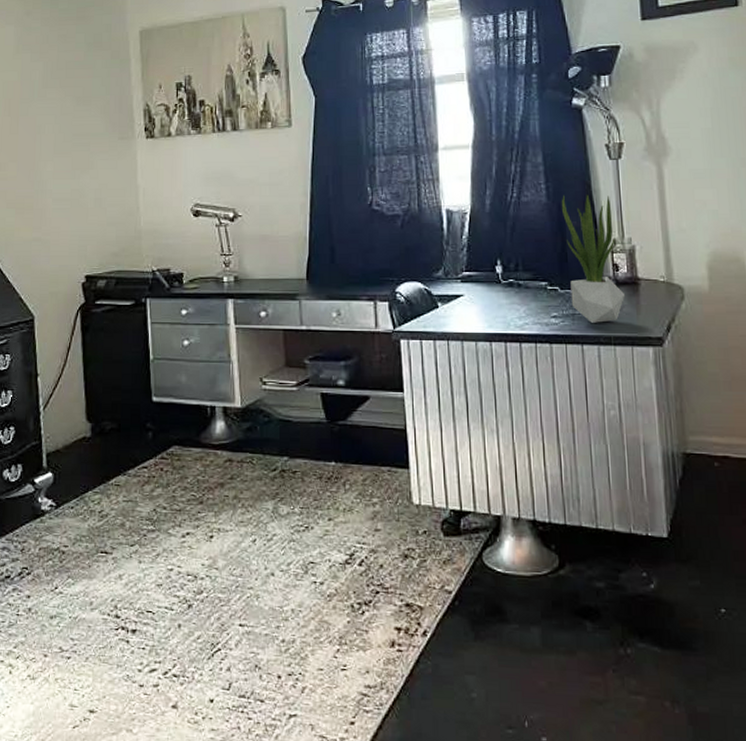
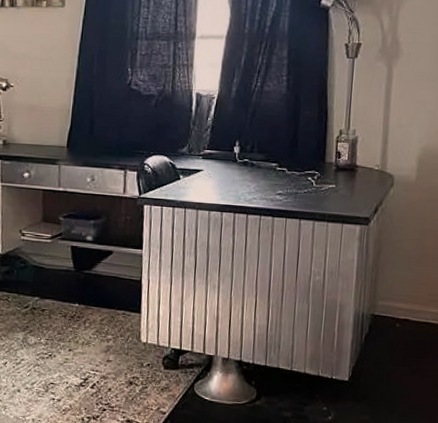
potted plant: present [561,195,626,323] -> none [295,87,343,202]

